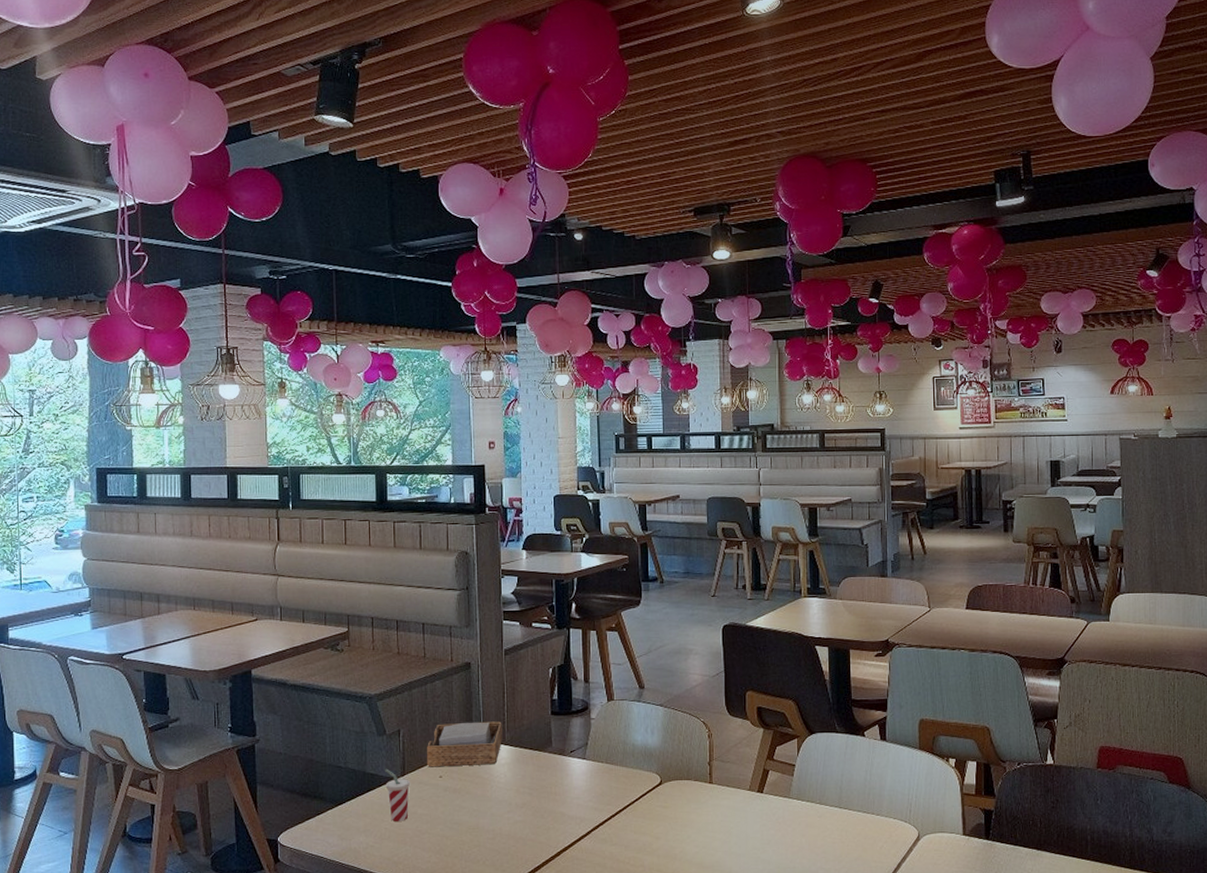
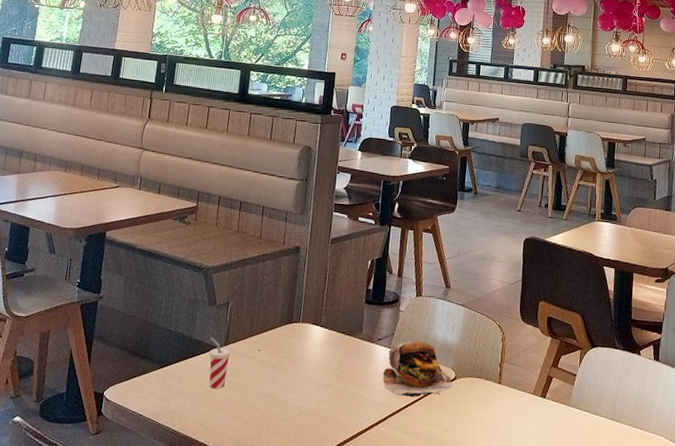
napkin holder: present [426,721,503,767] -> none [248,300,321,344]
burger: none [580,748,659,807] -> present [382,341,452,397]

